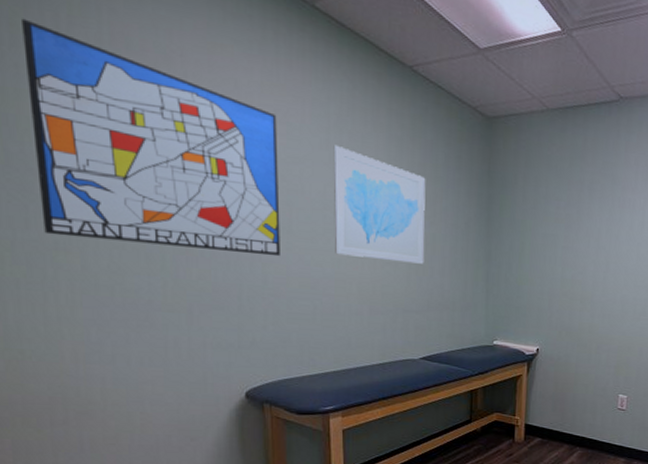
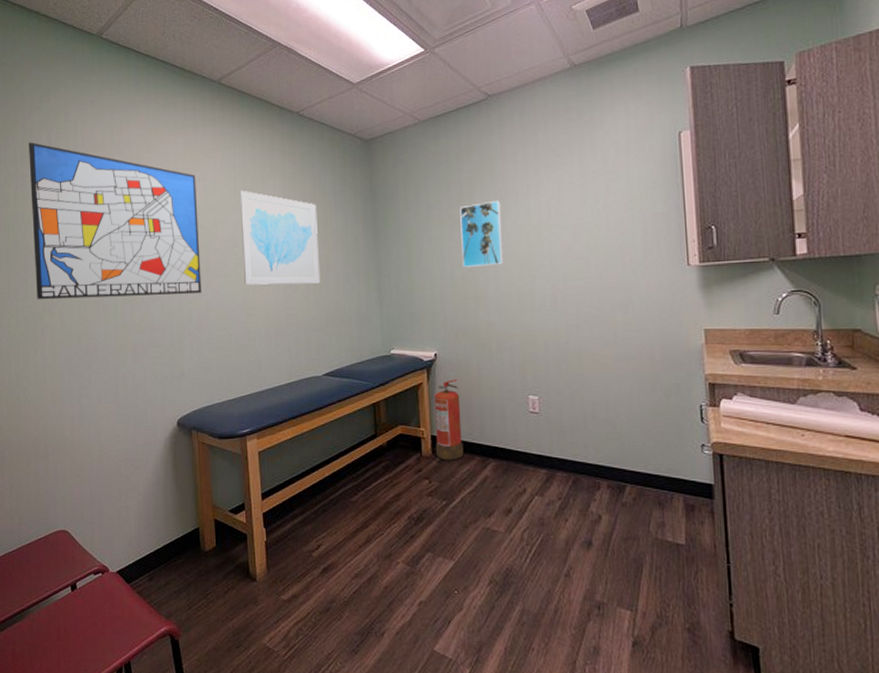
fire extinguisher: none [527,374,557,447] -> present [434,379,464,460]
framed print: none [574,207,618,272] -> present [460,200,504,267]

